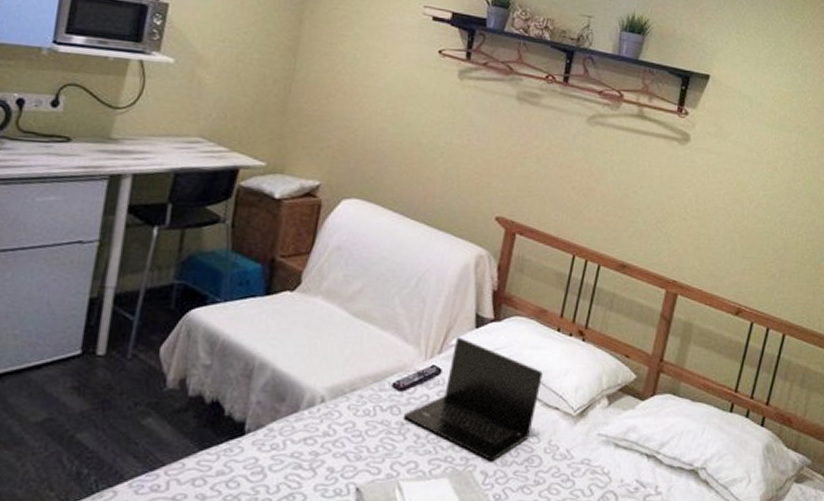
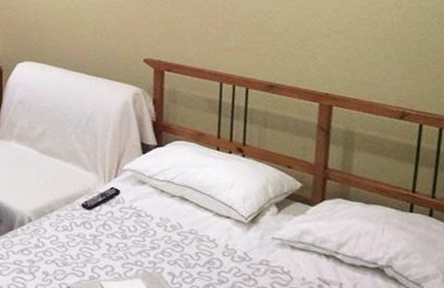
laptop: present [403,337,543,460] -> none [94,163,210,263]

